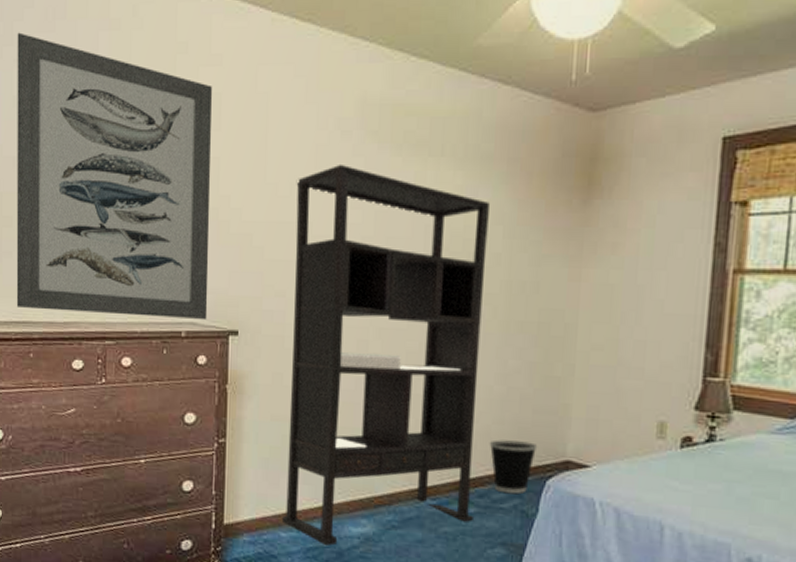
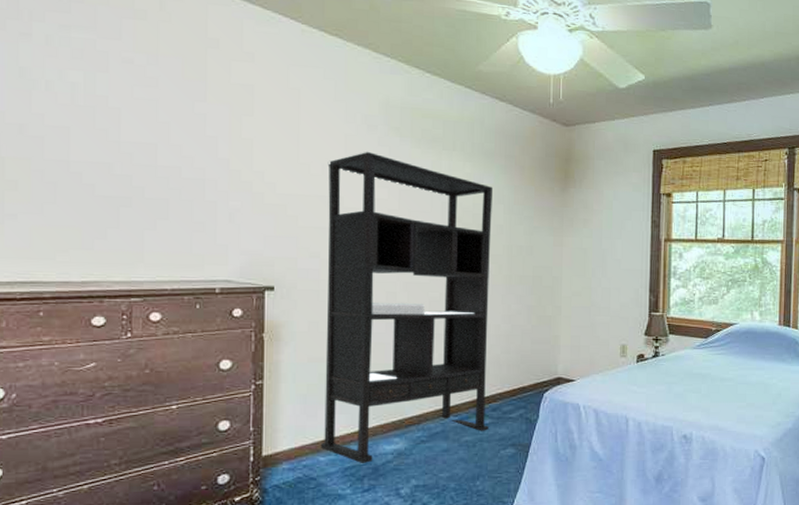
wall art: present [16,32,212,321] -> none [22,8,245,278]
wastebasket: present [489,439,538,494] -> none [499,365,537,405]

